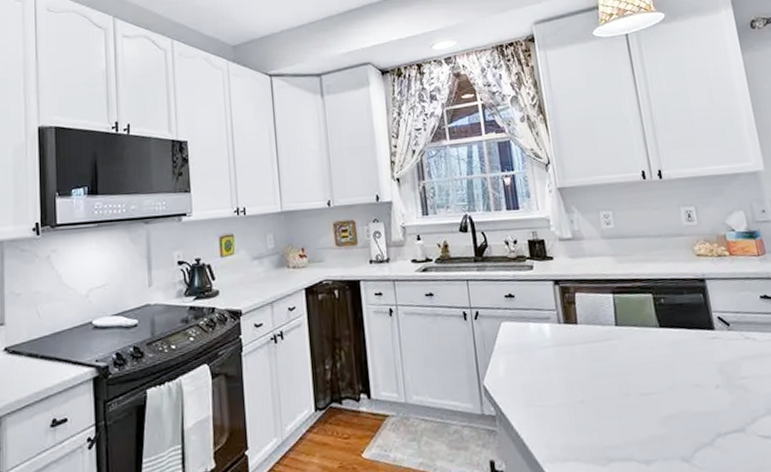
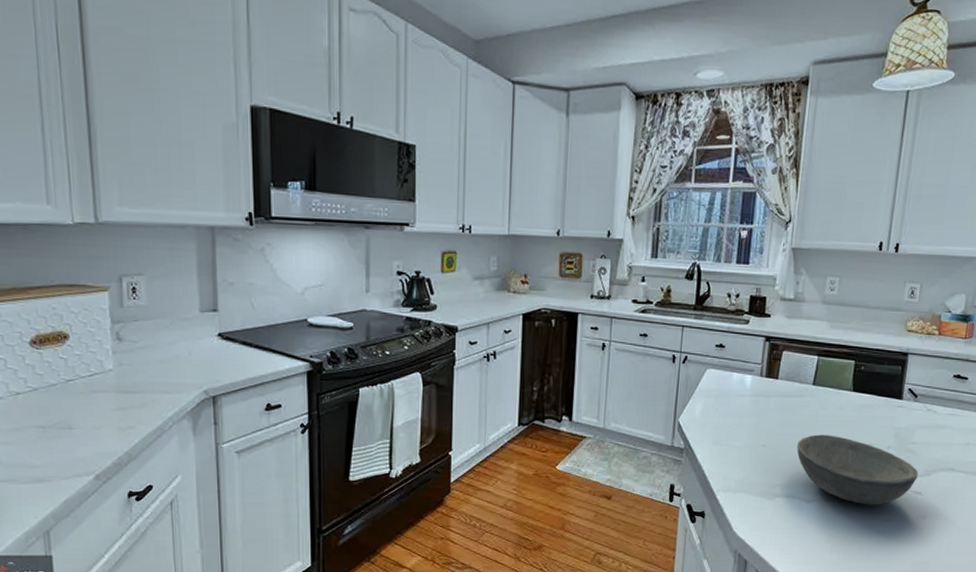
bowl: none [617,379,760,460] -> present [797,434,918,505]

